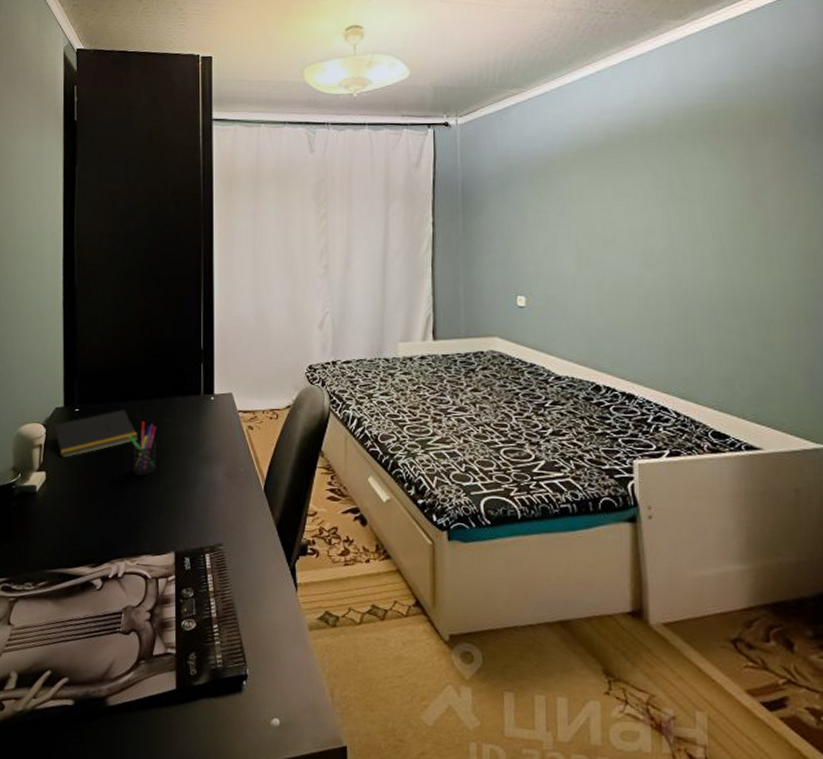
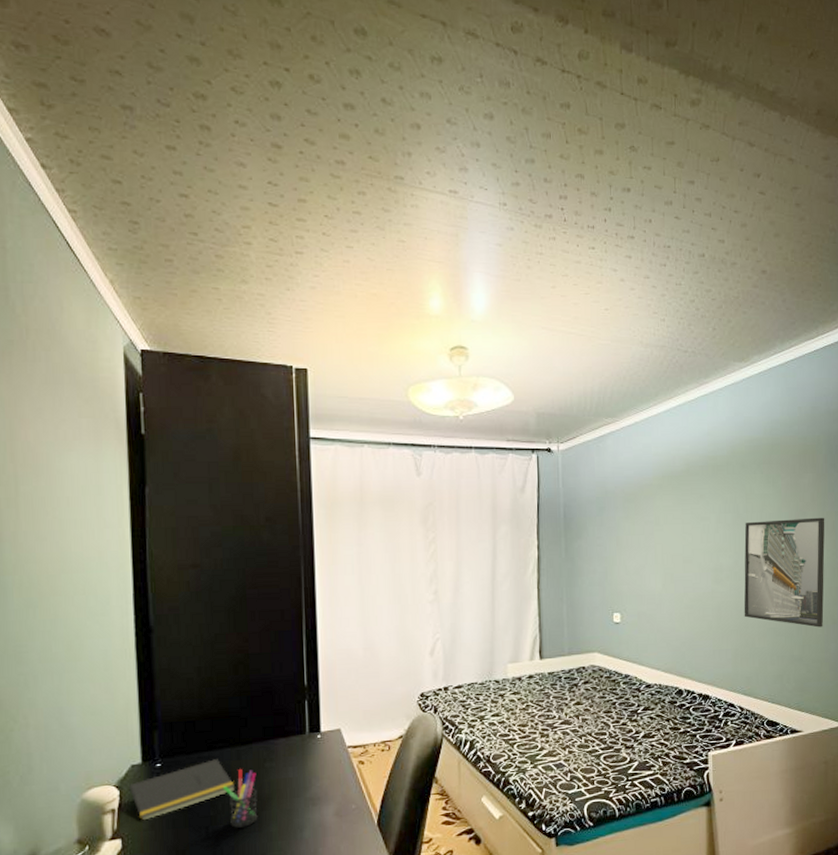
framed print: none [680,194,794,326] -> present [744,517,825,628]

